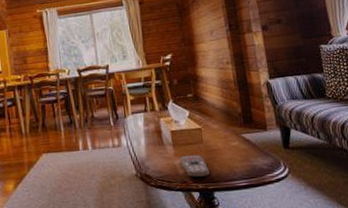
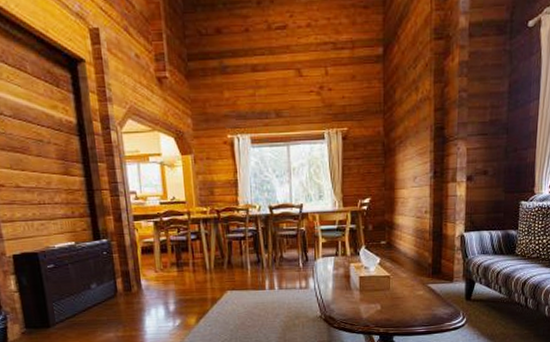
remote control: present [179,154,210,178] -> none [365,301,392,323]

